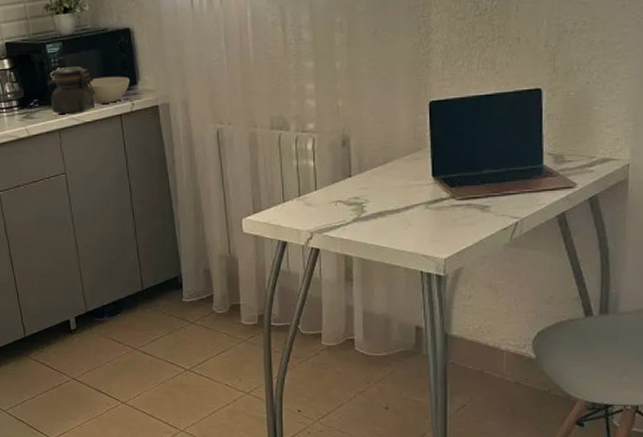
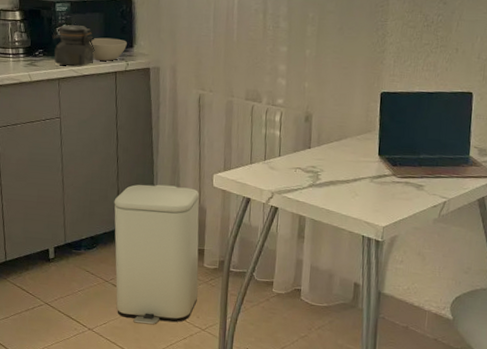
pedal bin: none [134,236,237,393] -> present [114,184,200,325]

